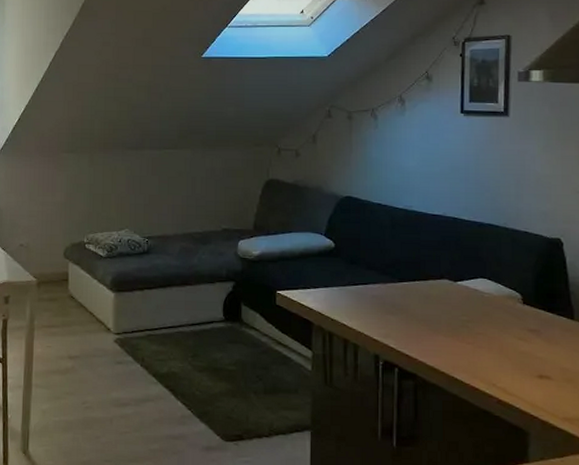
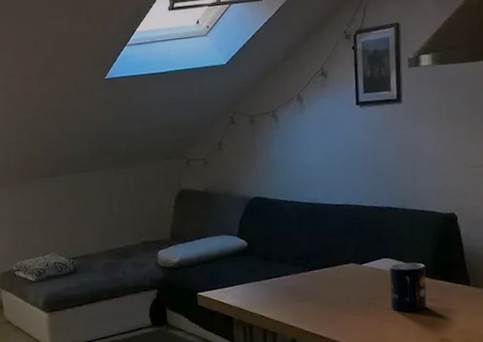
mug: none [486,285,526,341] -> present [389,262,427,312]

